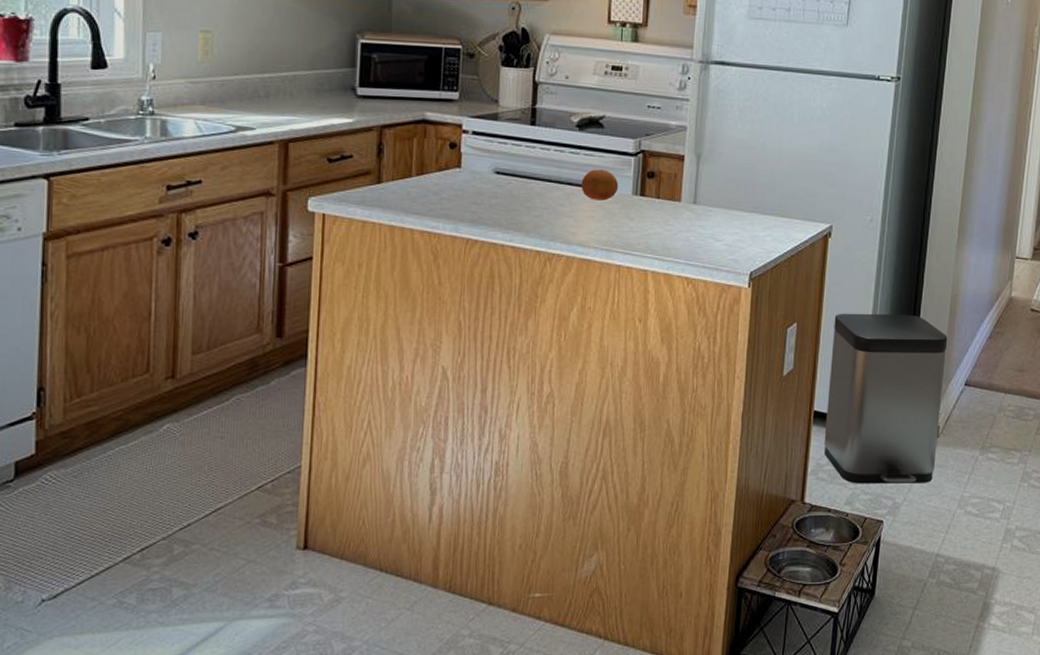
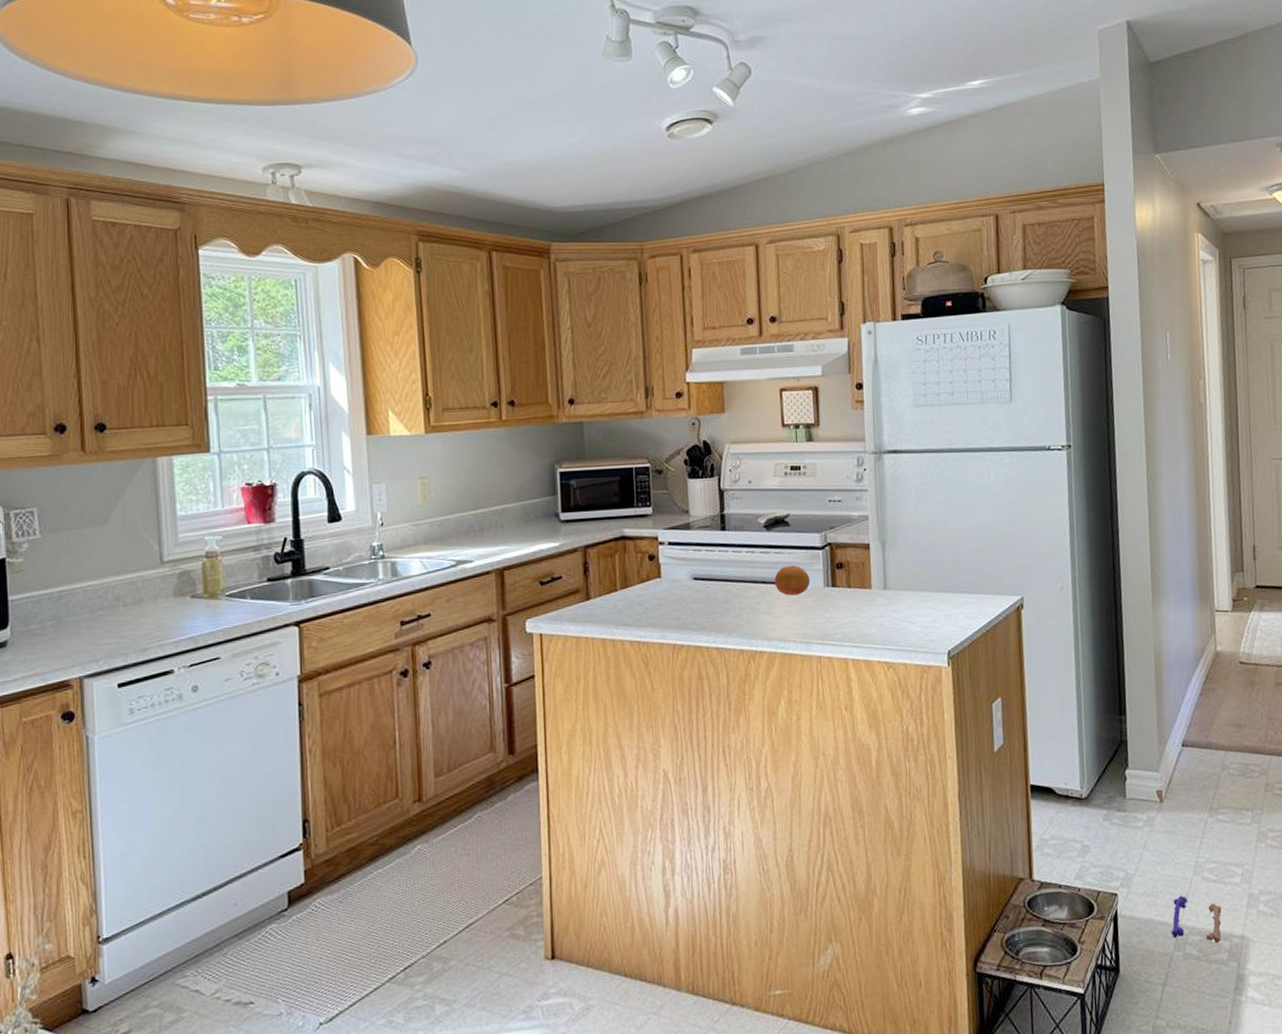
pedal bin: present [824,313,948,484] -> none [1038,678,1164,857]
dog toy: none [928,526,979,573] -> present [1171,895,1222,943]

